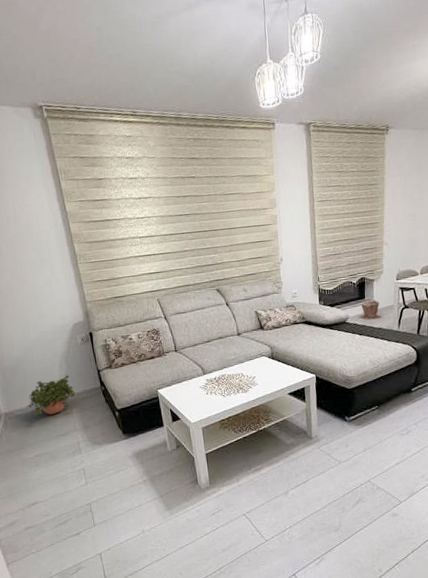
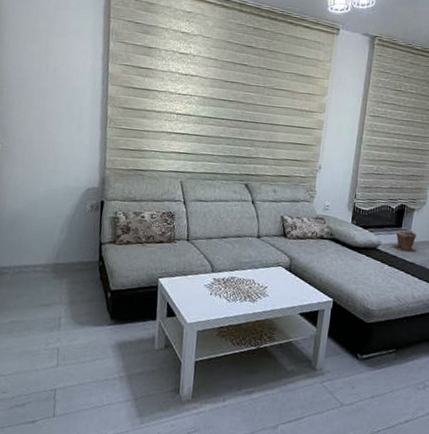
potted plant: present [27,375,76,416] -> none [16,241,71,282]

